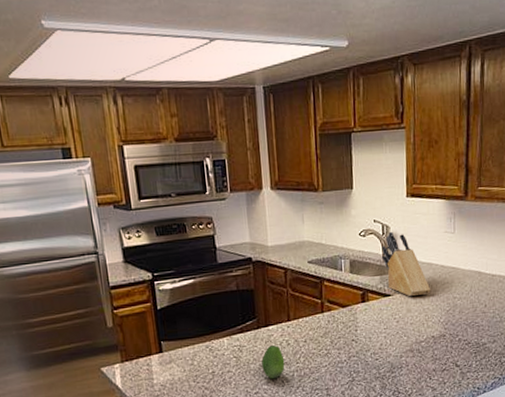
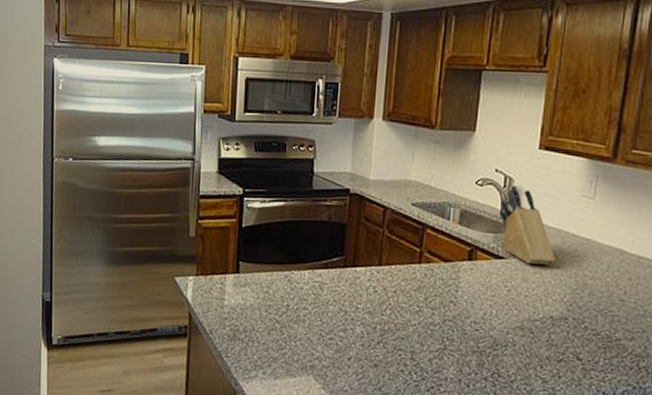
fruit: present [261,345,285,379] -> none [342,289,368,328]

